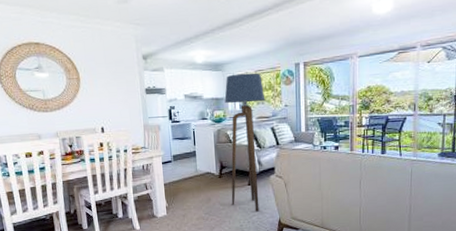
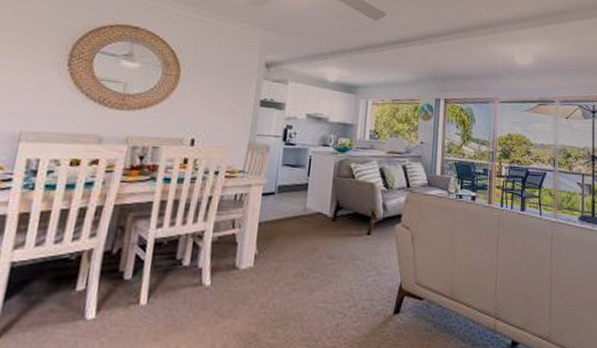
floor lamp: present [224,73,266,212] -> none [343,99,400,271]

